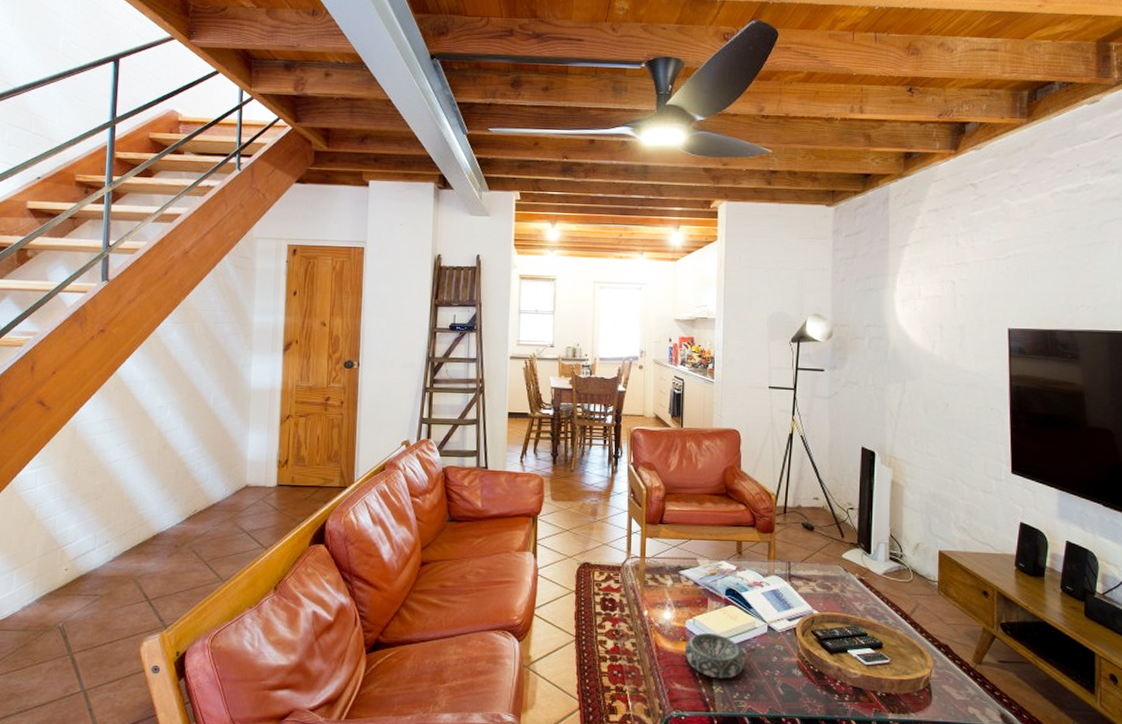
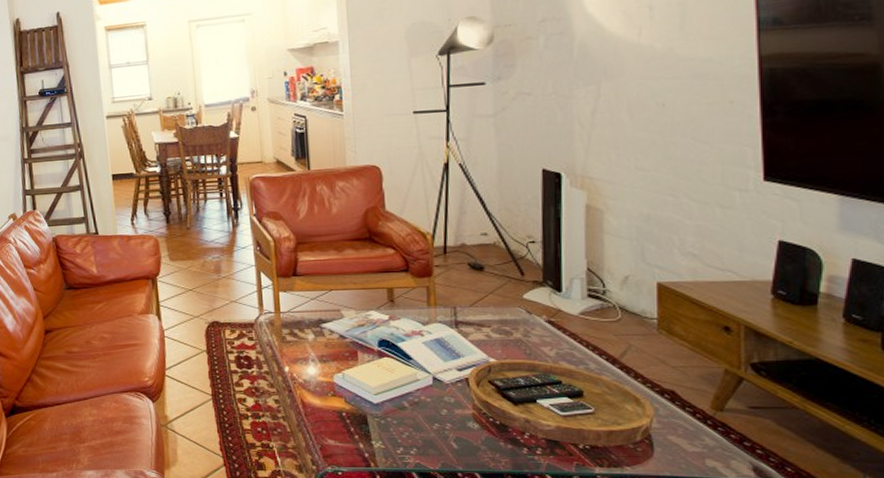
decorative bowl: present [684,632,746,679] -> none [335,386,409,434]

